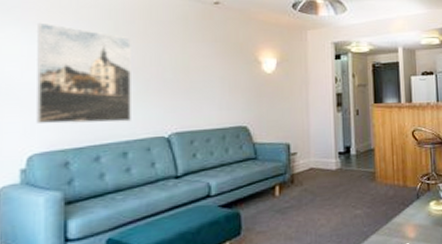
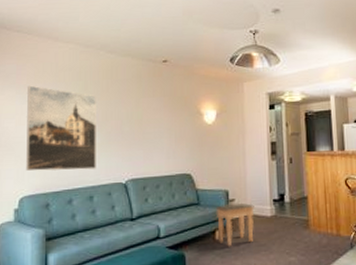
footstool: none [275,156,318,203] -> present [215,202,254,247]

